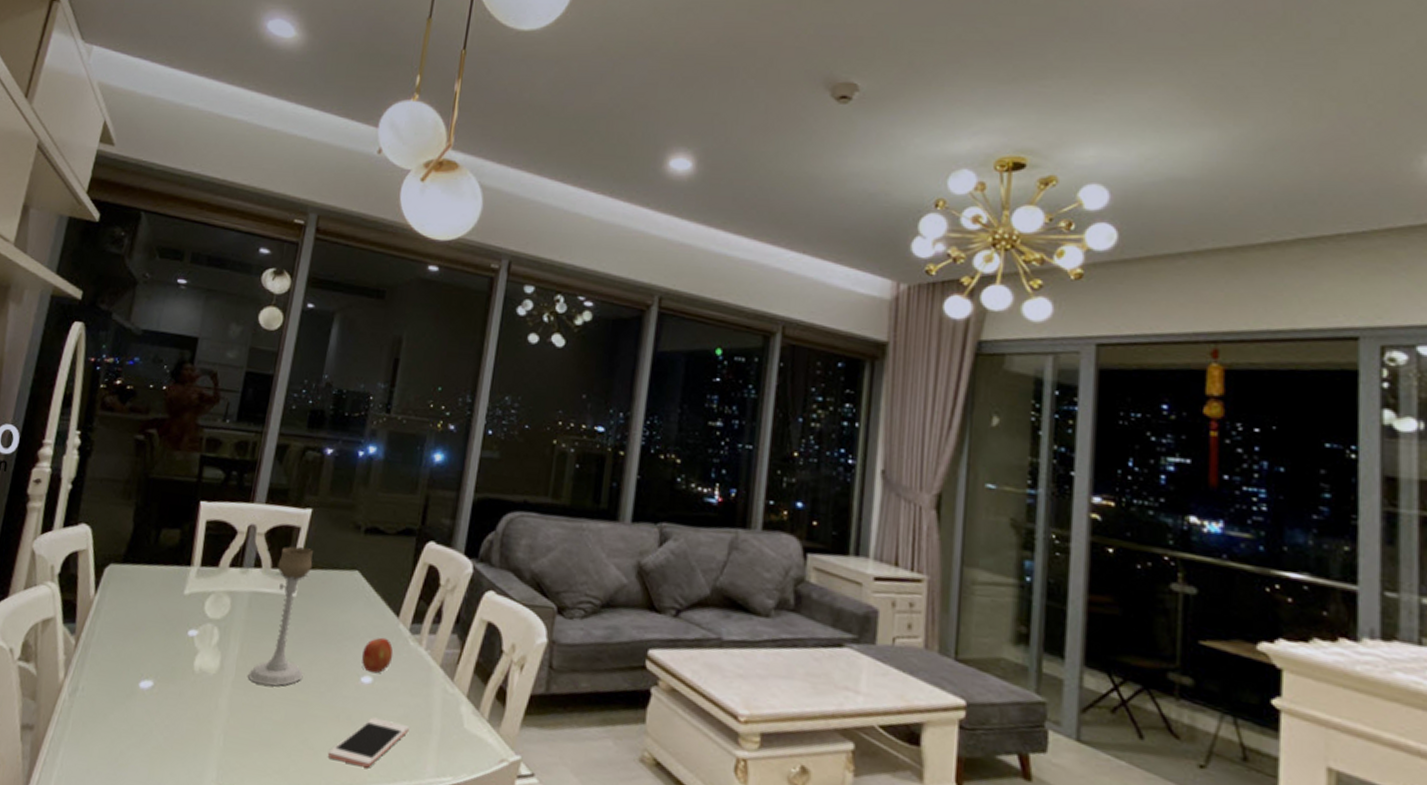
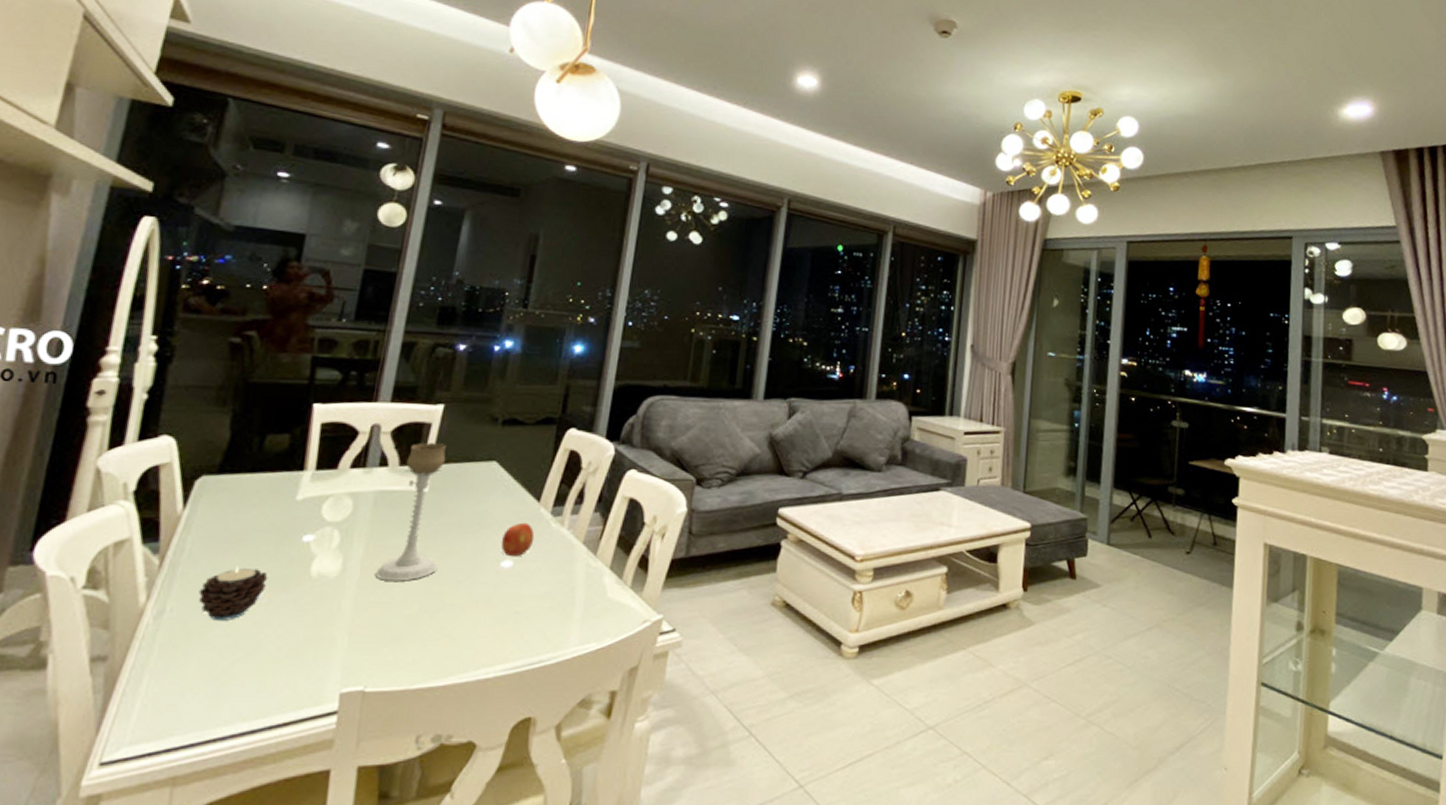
candle: none [104,653,159,706] -> present [198,565,268,622]
cell phone: present [327,717,409,768] -> none [466,598,552,647]

